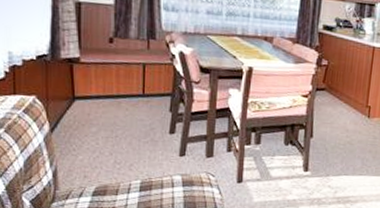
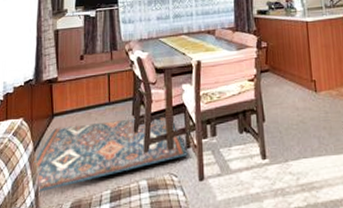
rug: none [51,111,228,174] -> present [34,116,187,192]

